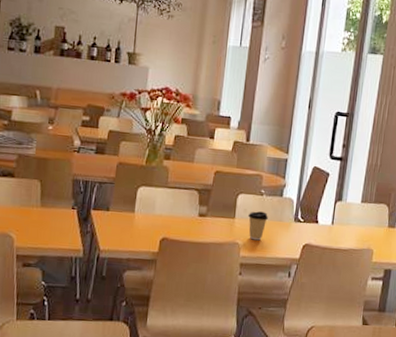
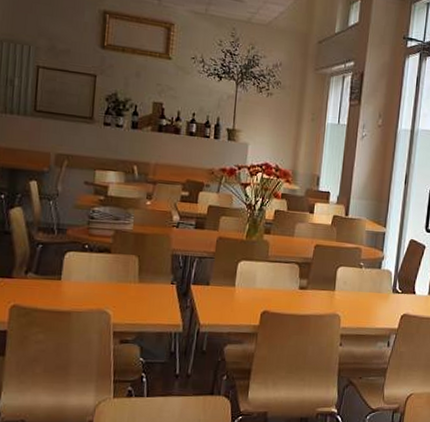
coffee cup: present [247,211,268,241] -> none [347,283,367,312]

